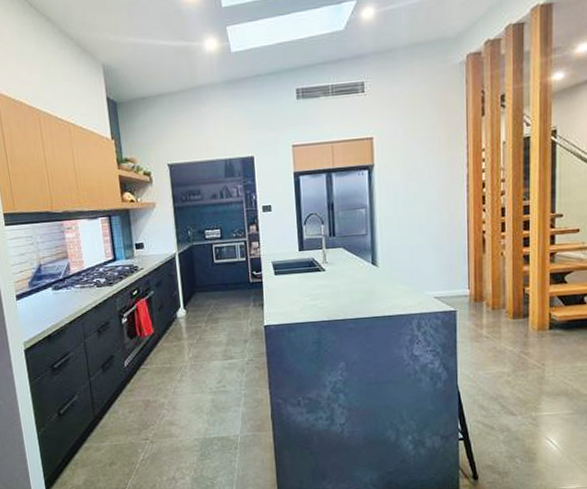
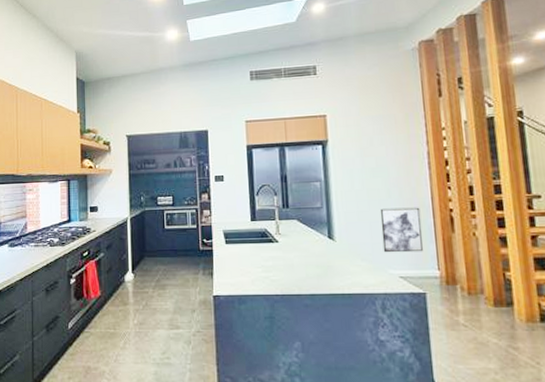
wall art: none [420,230,457,276] -> present [380,207,423,253]

